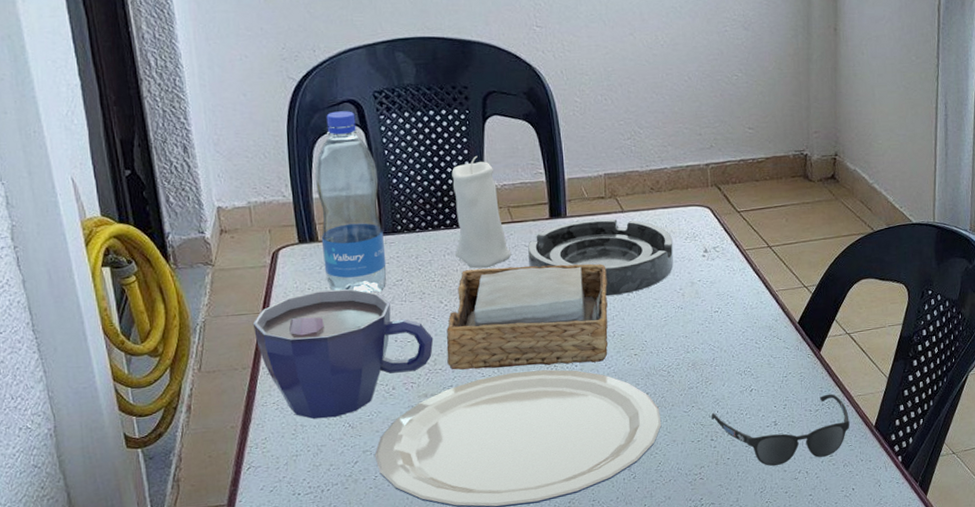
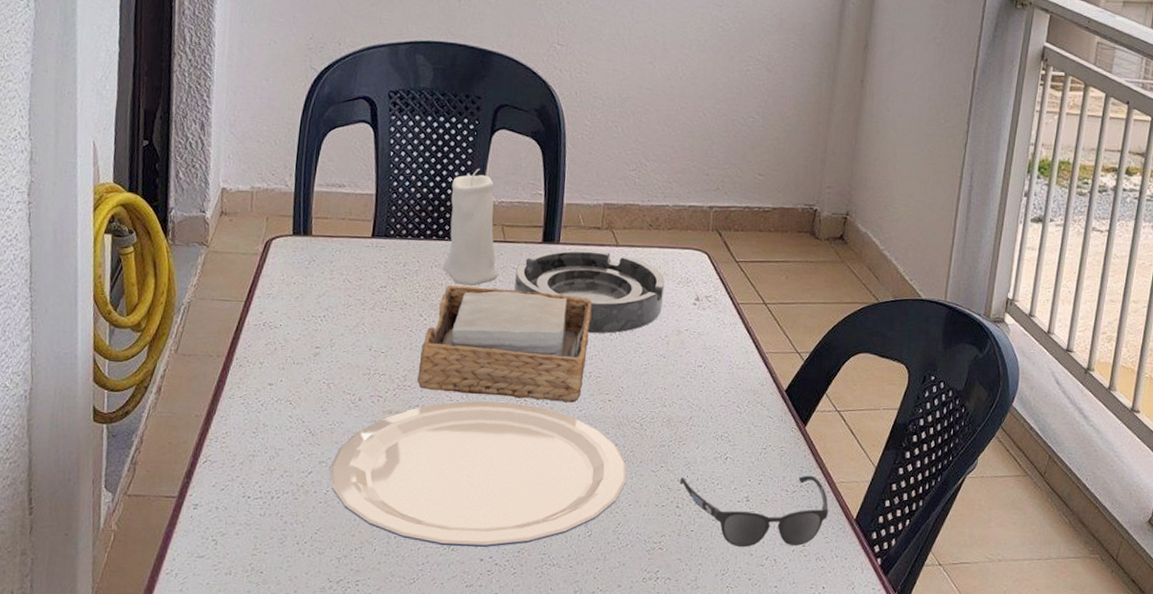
cup: present [252,289,434,420] -> none [234,286,408,421]
bottle: present [315,111,387,294] -> none [312,106,380,297]

